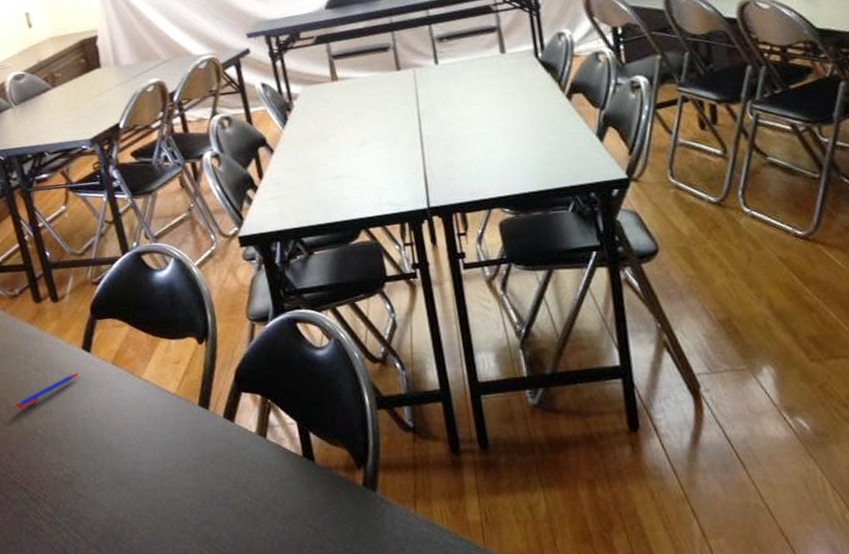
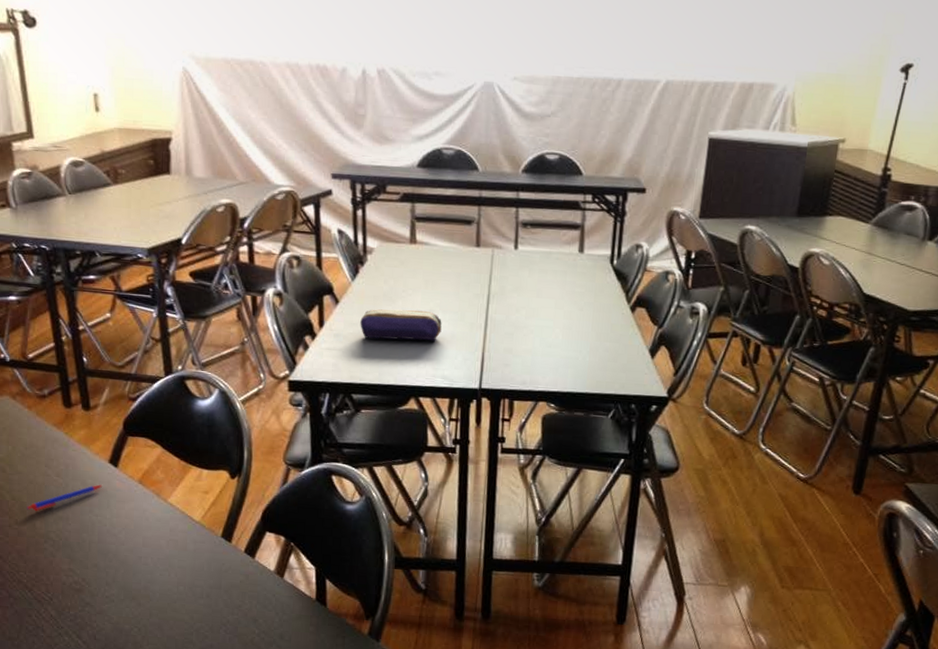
pencil case: none [297,142,379,181] -> present [360,309,442,341]

